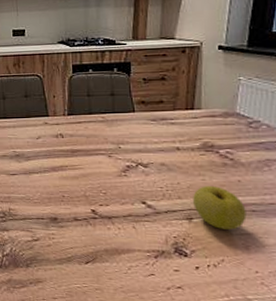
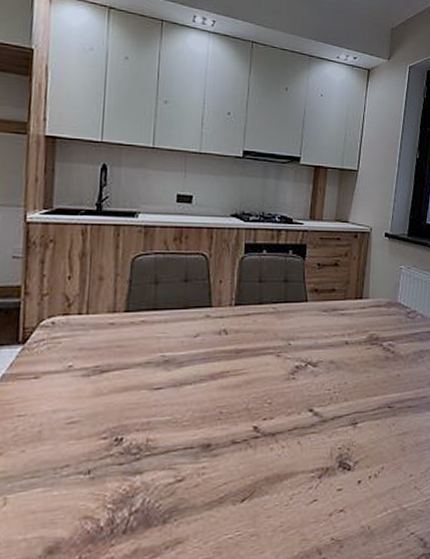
apple: present [193,186,247,230] -> none [358,383,404,432]

